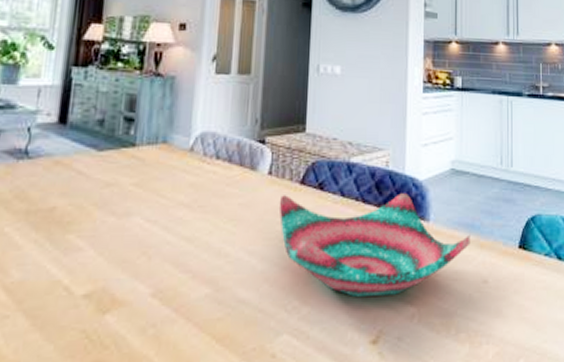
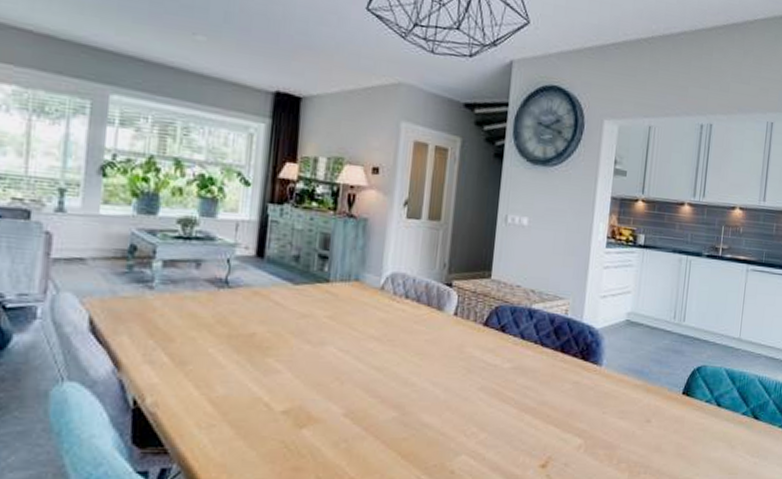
decorative bowl: present [278,193,471,297] -> none [462,335,639,428]

